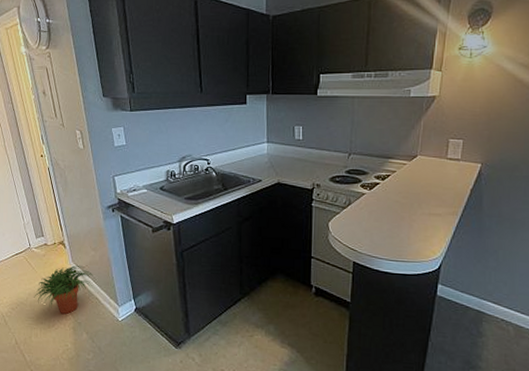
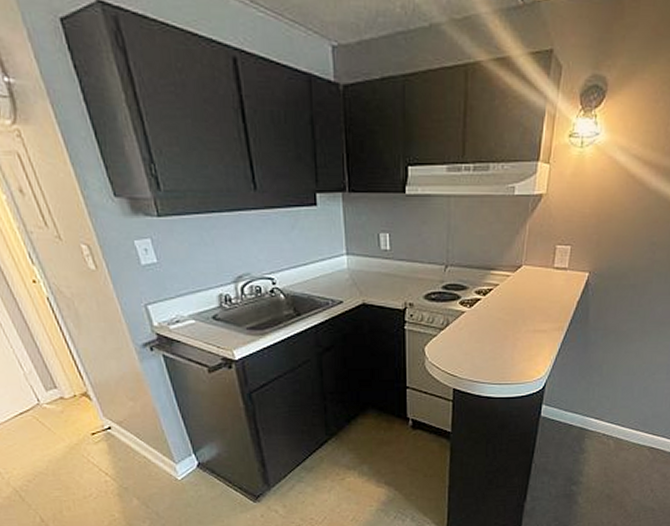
potted plant: present [34,265,93,315] -> none [57,421,136,481]

